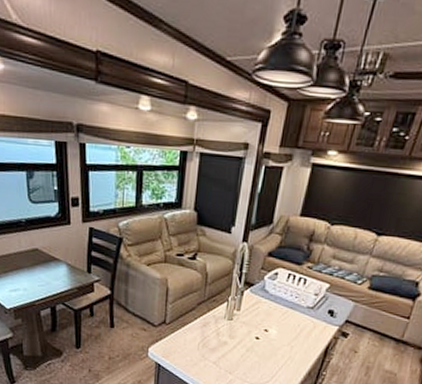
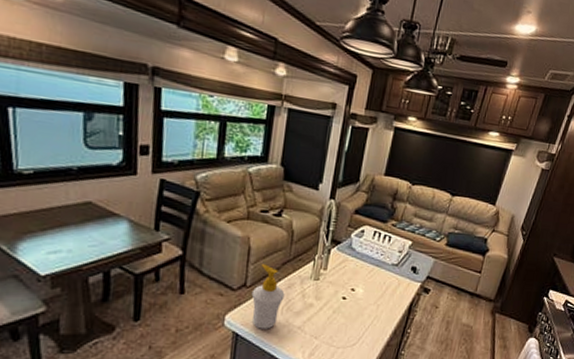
soap bottle: none [170,303,201,362] -> present [251,264,285,329]

